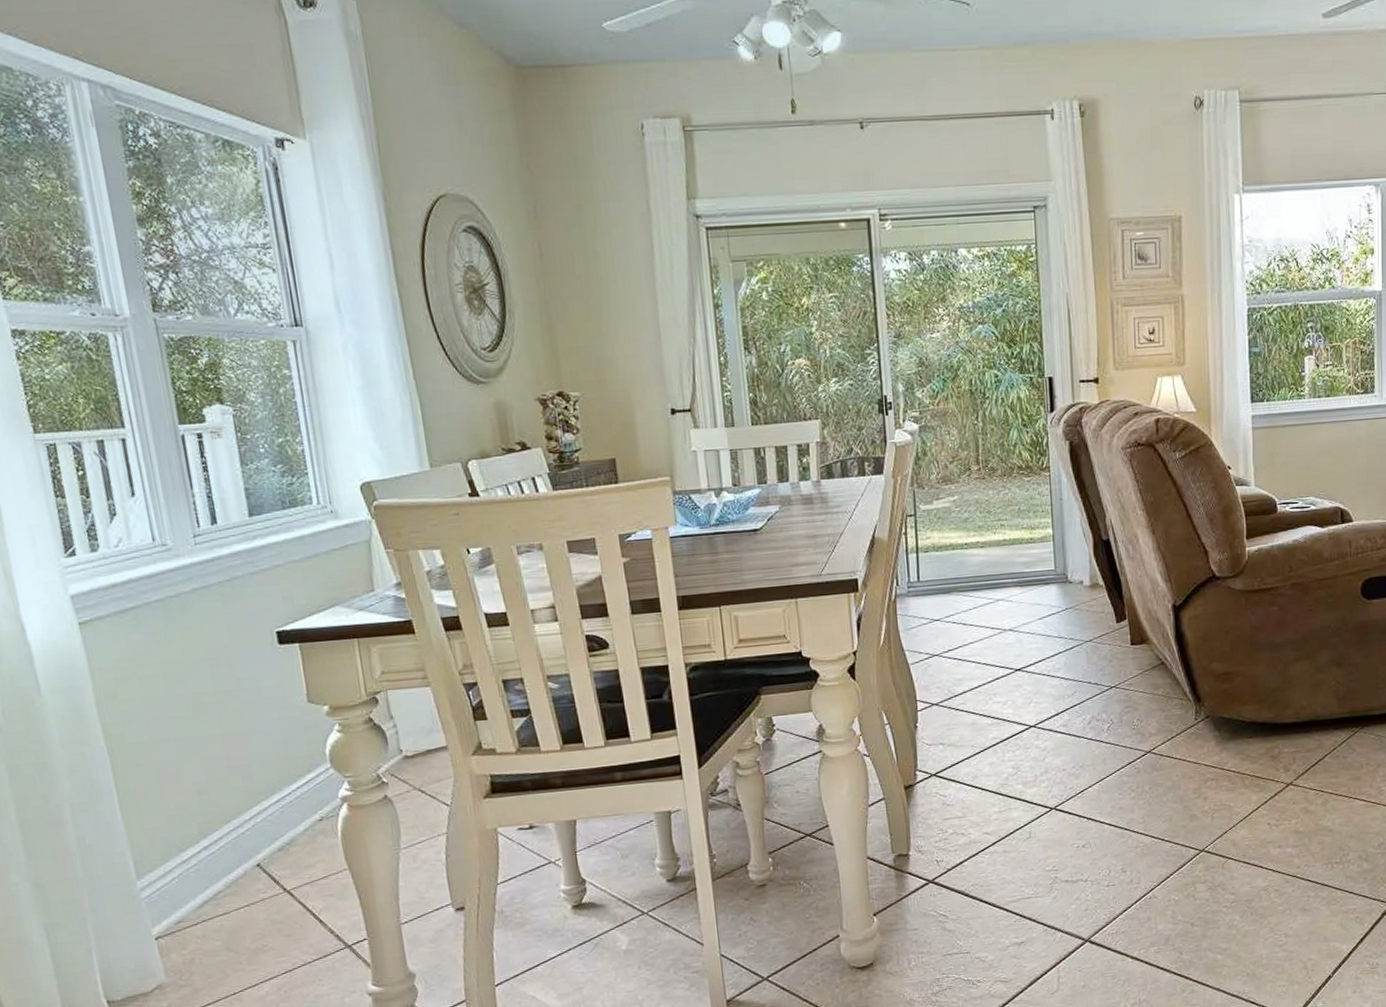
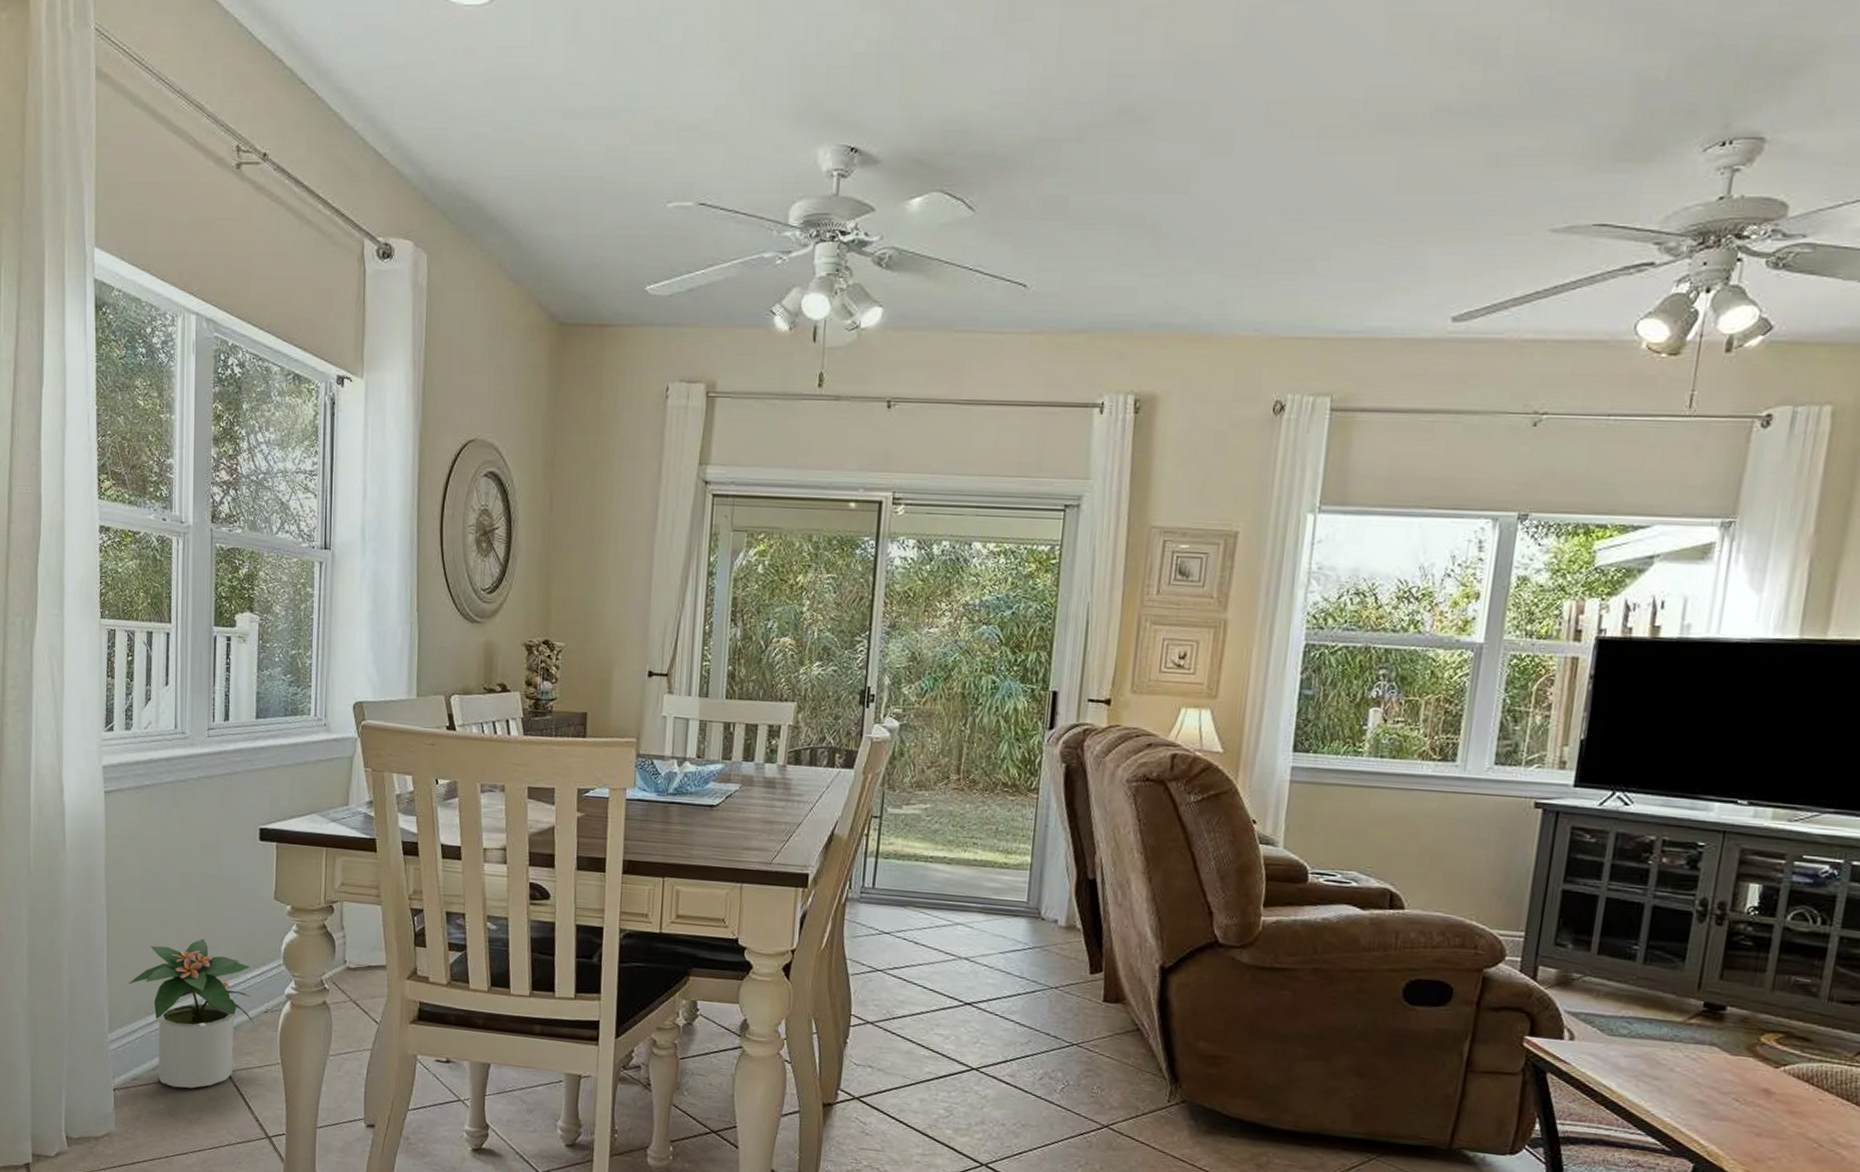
potted plant: none [151,759,310,921] -> present [129,938,255,1089]

